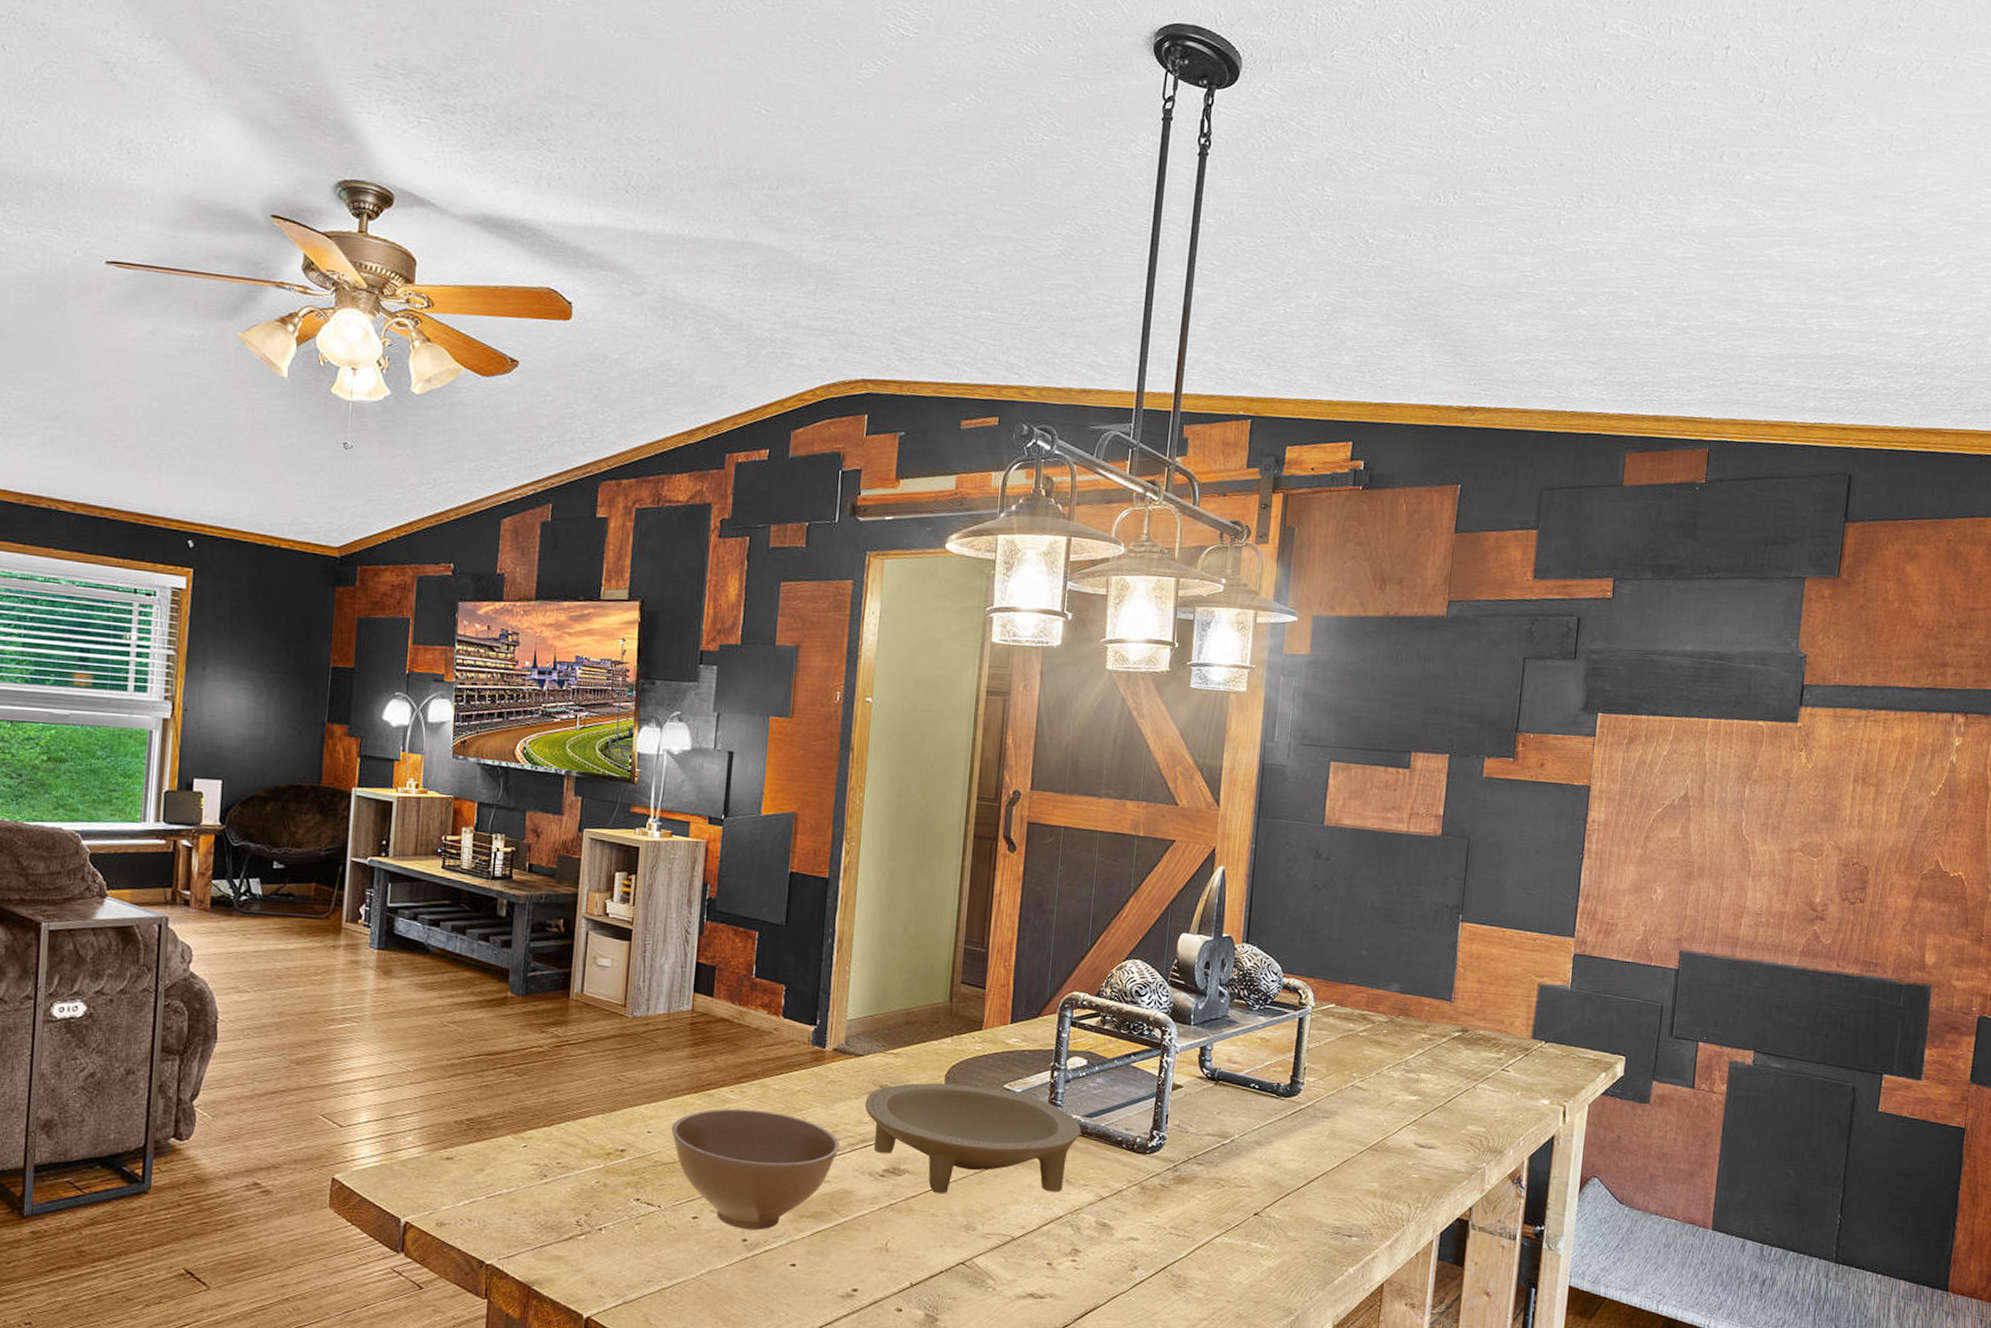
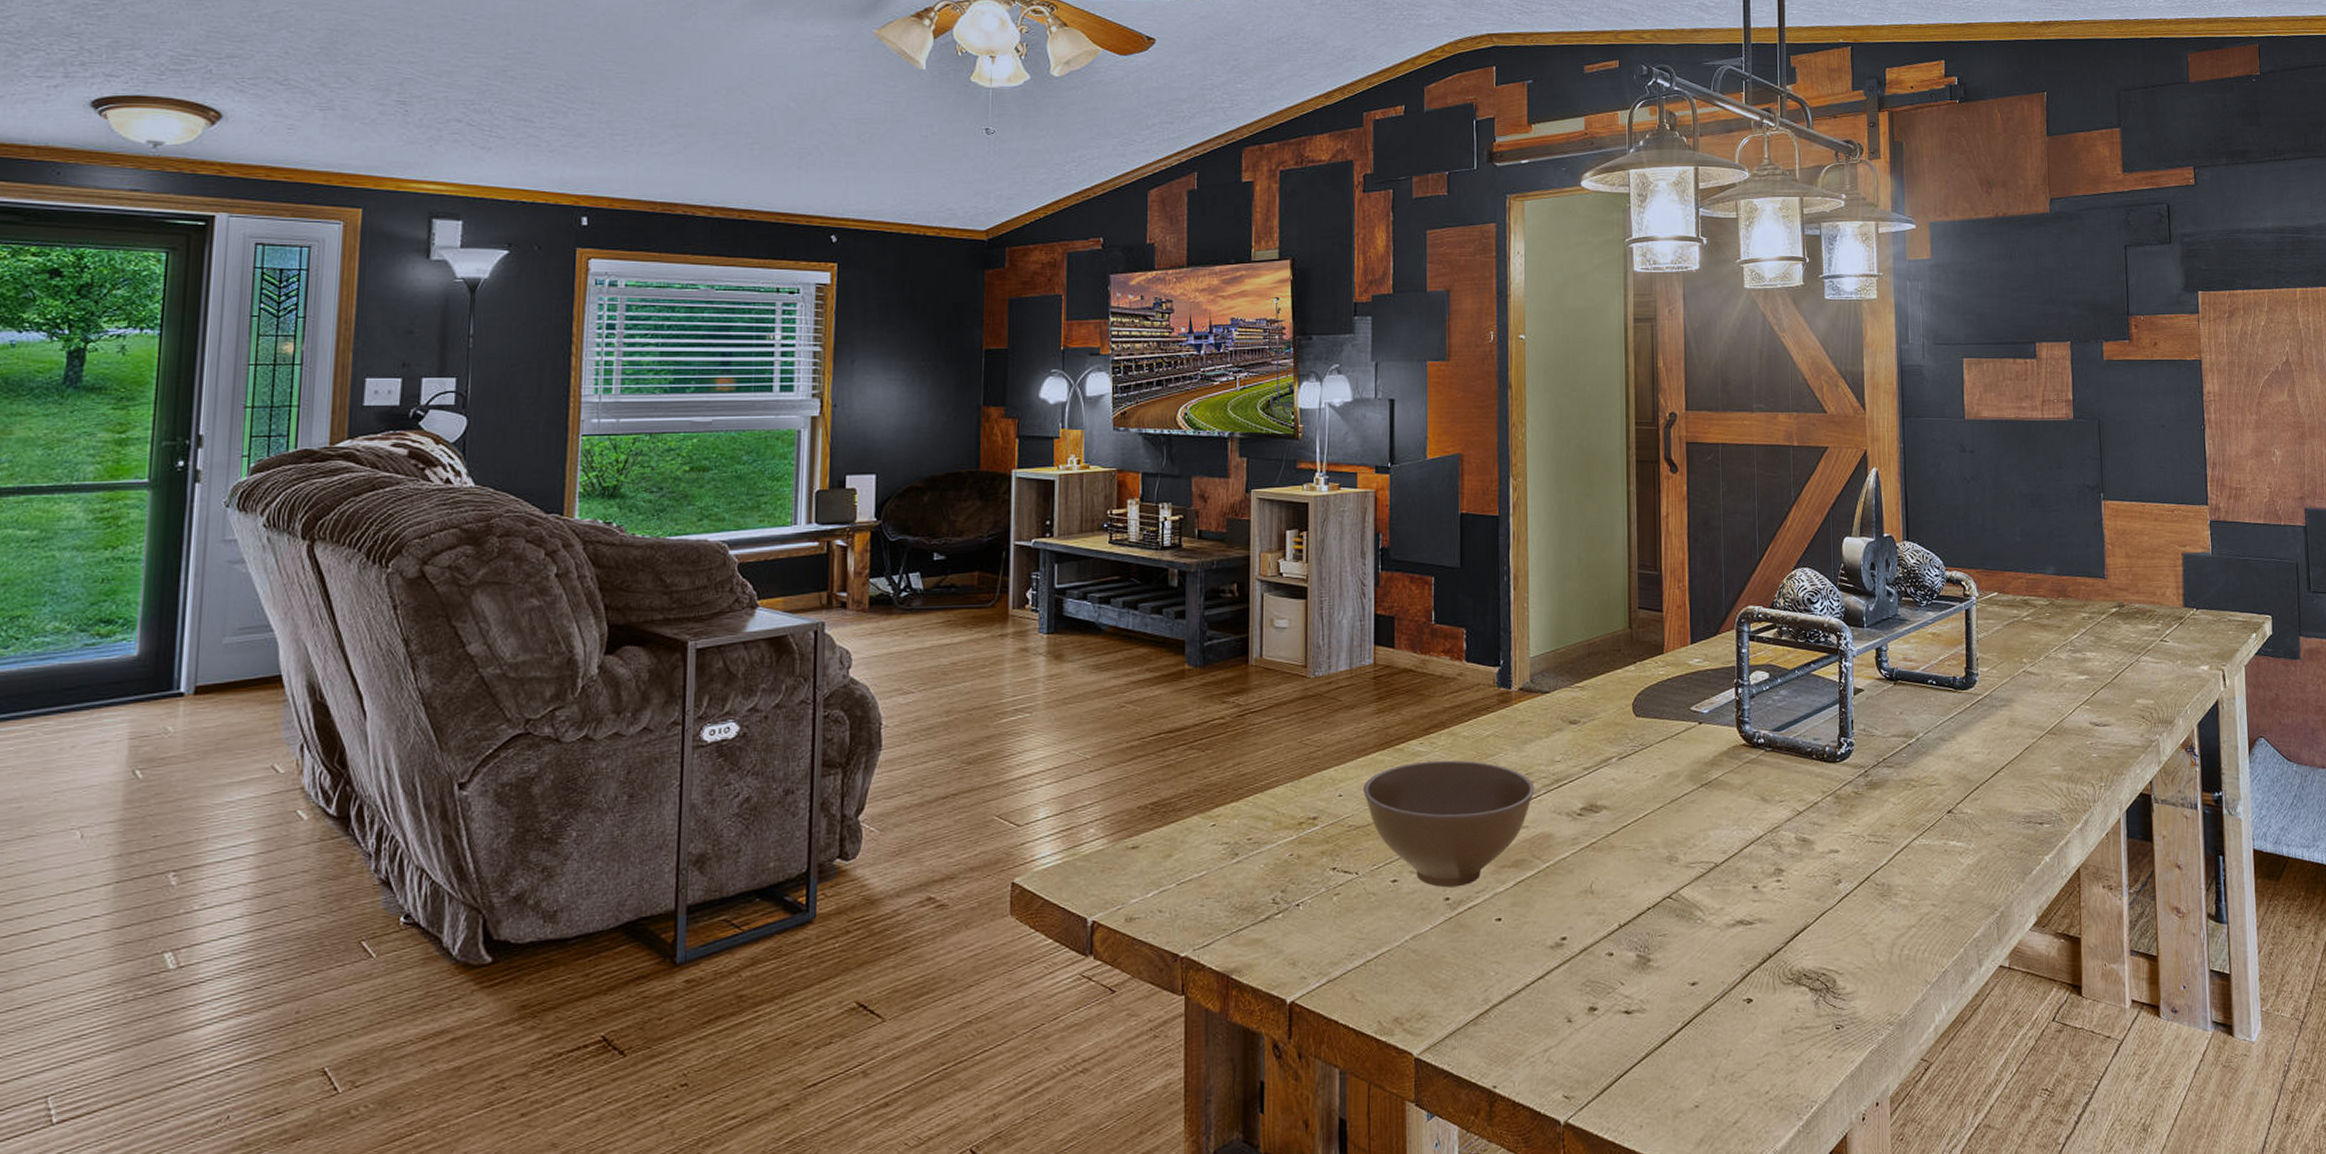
bowl: present [864,1083,1082,1193] -> none [1555,711,1772,826]

